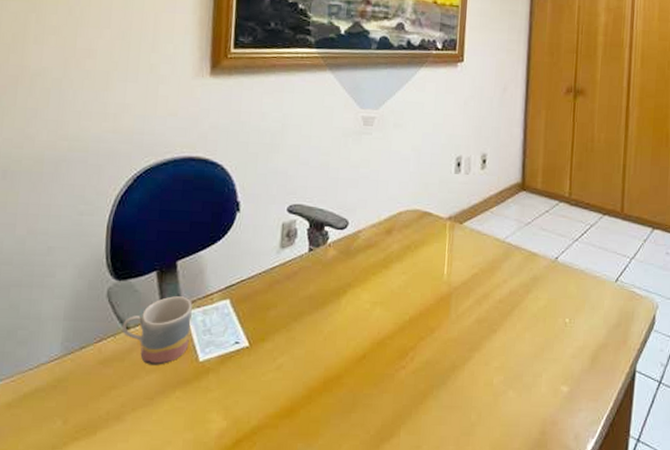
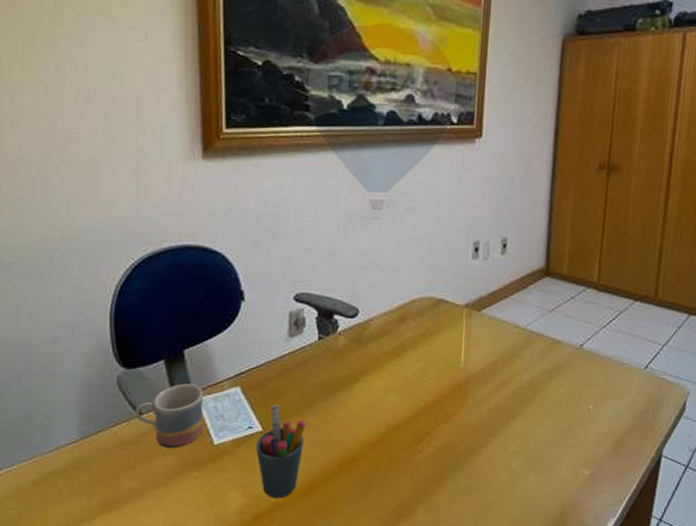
pen holder: none [241,318,293,420] -> present [256,404,306,499]

